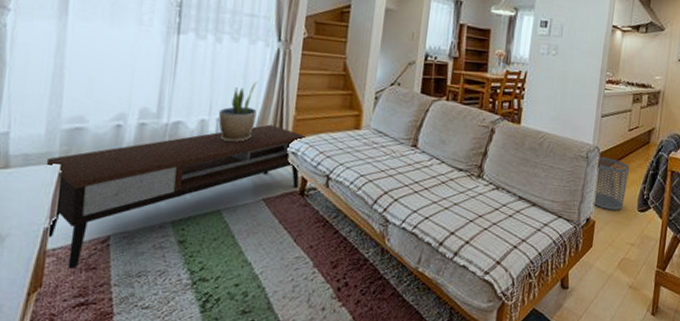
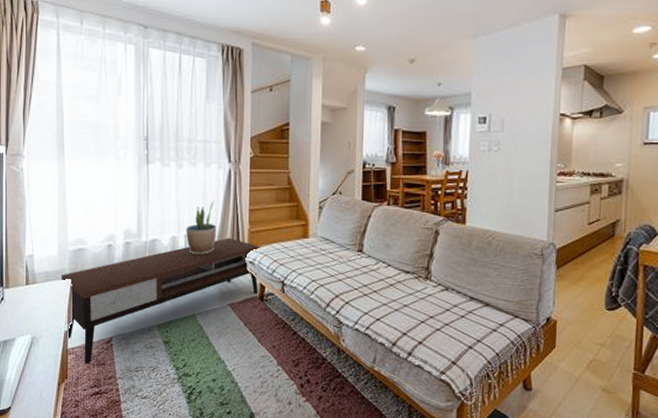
waste bin: present [592,157,629,210] -> none [552,254,592,309]

